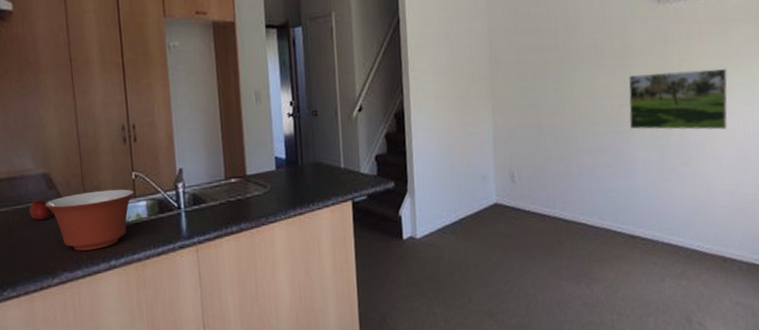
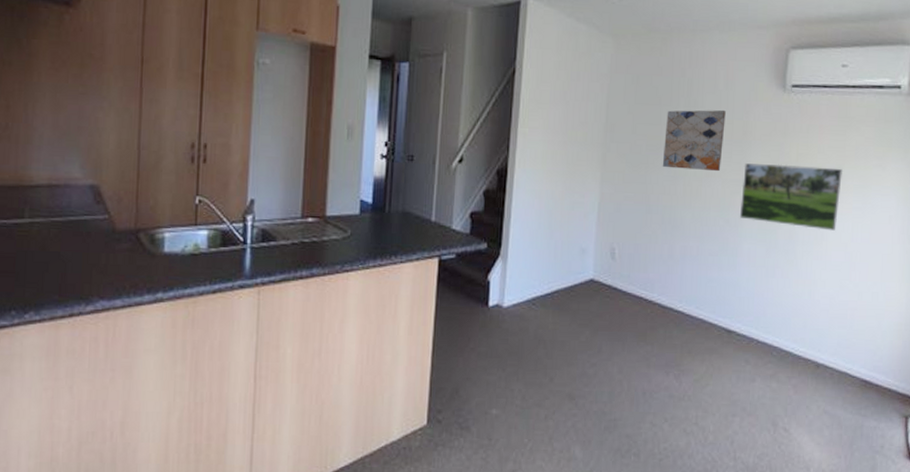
fruit: present [29,199,54,221] -> none [68,213,99,238]
mixing bowl: present [44,189,135,251] -> none [88,212,197,278]
wall art: none [547,28,606,91] -> present [662,109,726,172]

